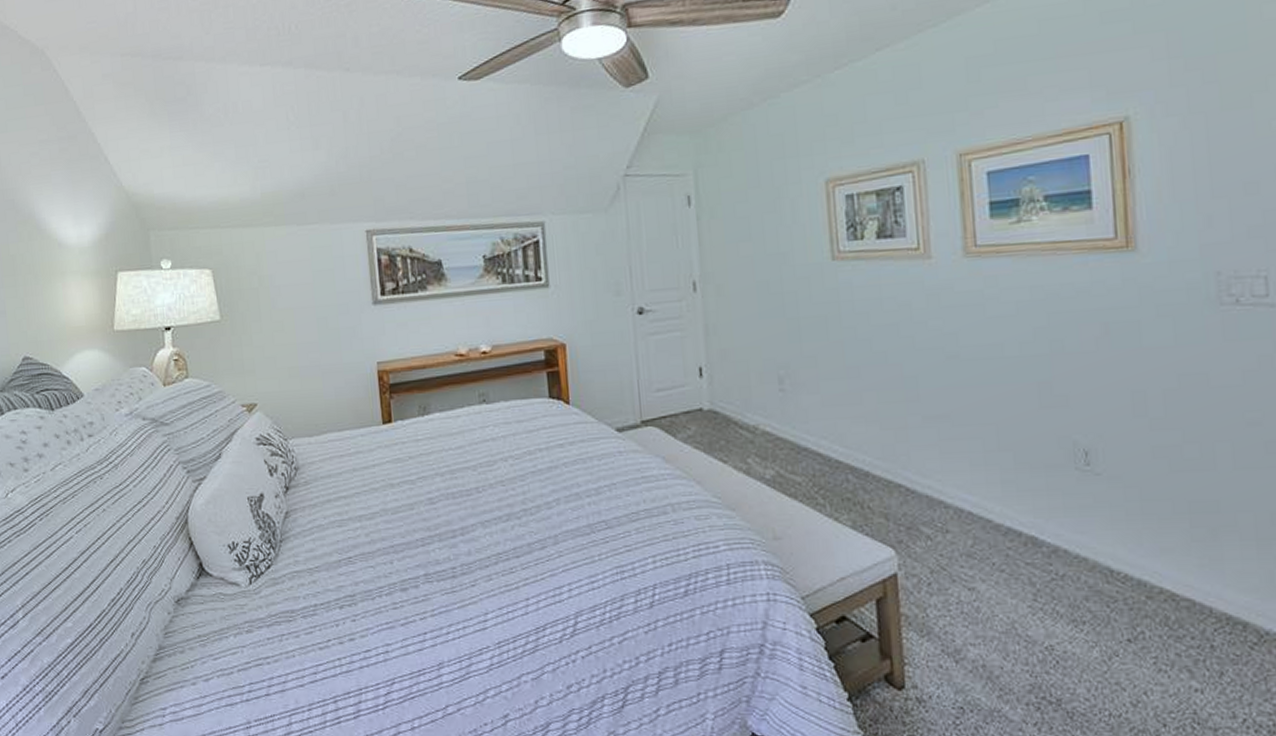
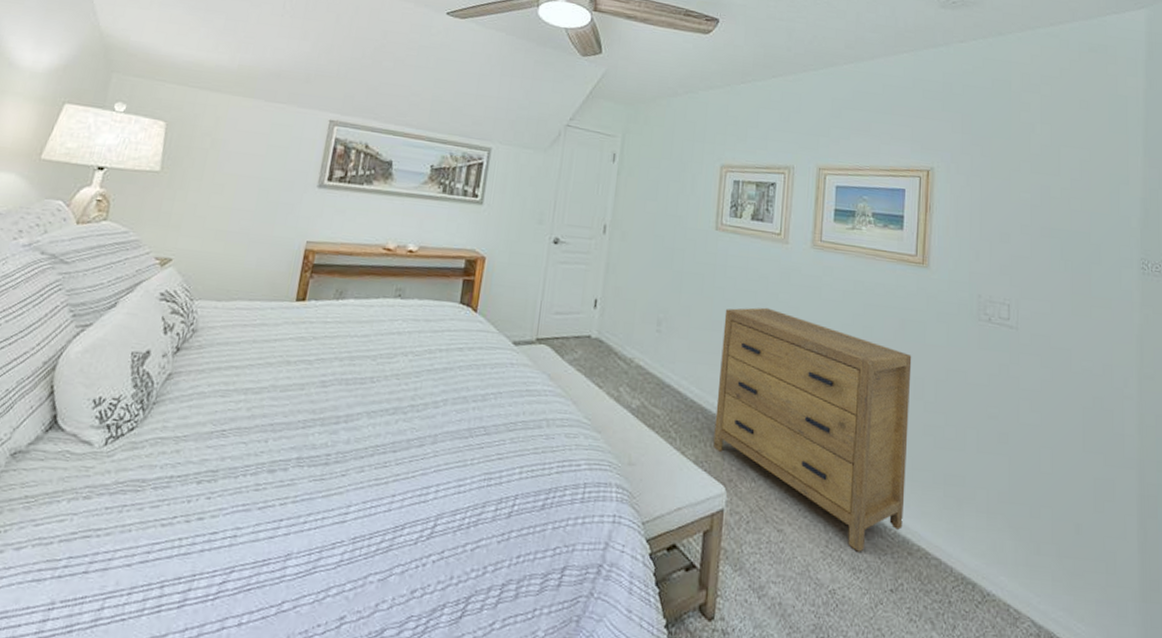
dresser: none [860,340,1136,602] -> present [713,307,912,552]

